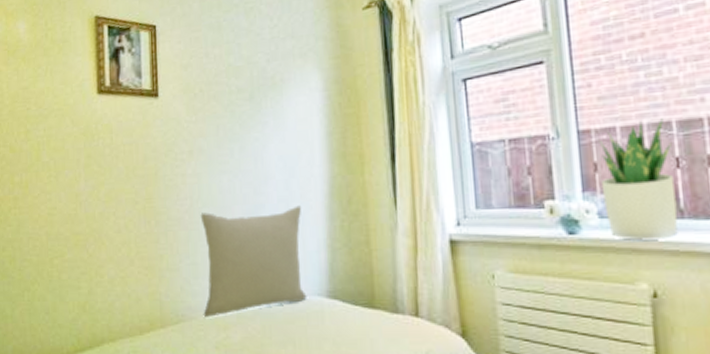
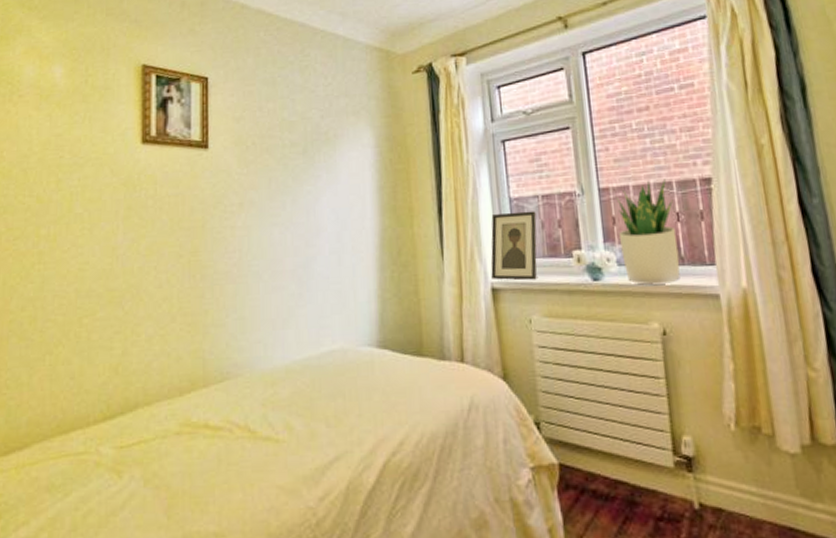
pillow: present [200,205,307,317] -> none [249,257,357,373]
picture frame: none [449,156,503,233] -> present [490,211,538,281]

